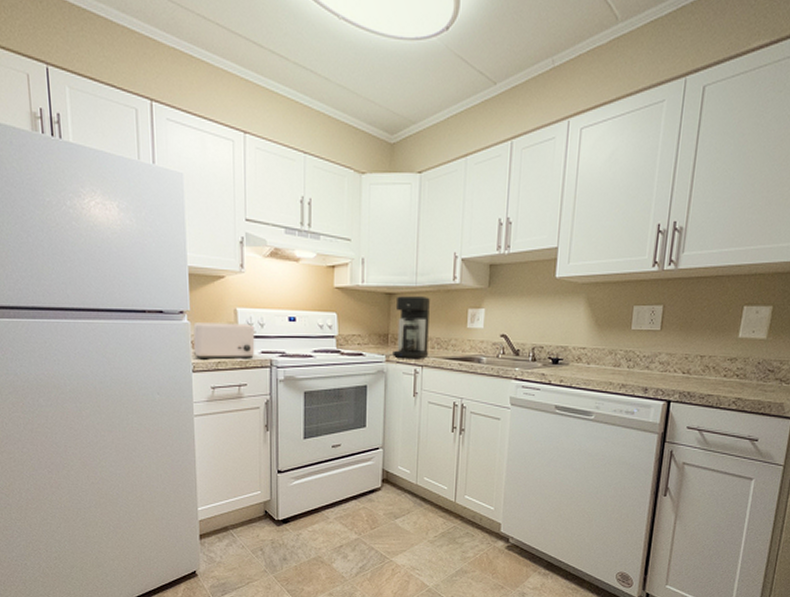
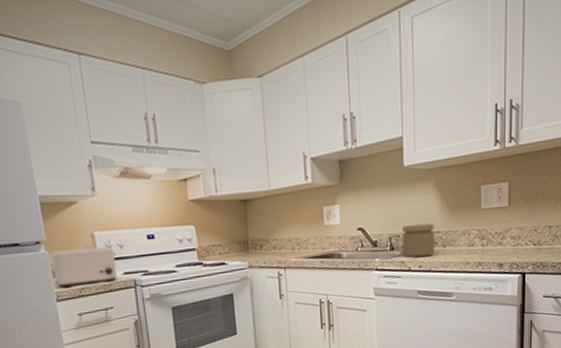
coffee maker: present [392,296,430,359] -> none [251,199,290,263]
jar: none [544,338,581,372] -> present [402,223,435,258]

